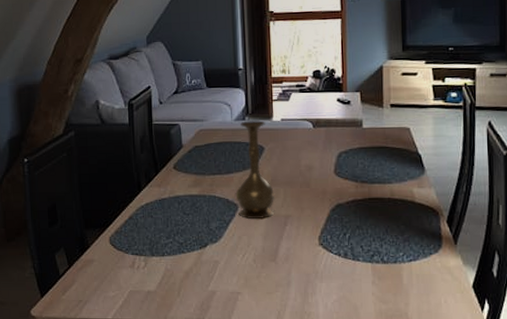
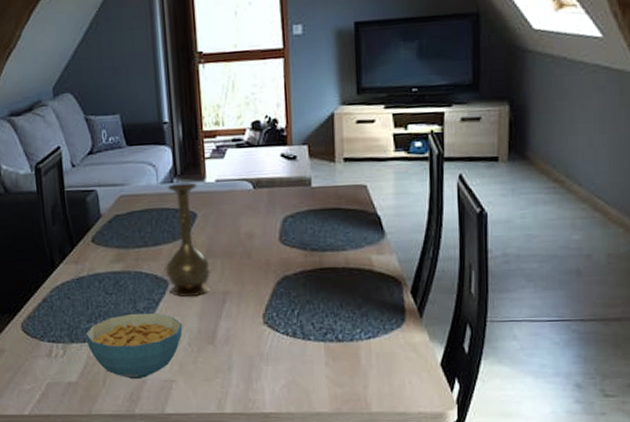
cereal bowl: none [165,232,249,291] -> present [85,313,183,380]

